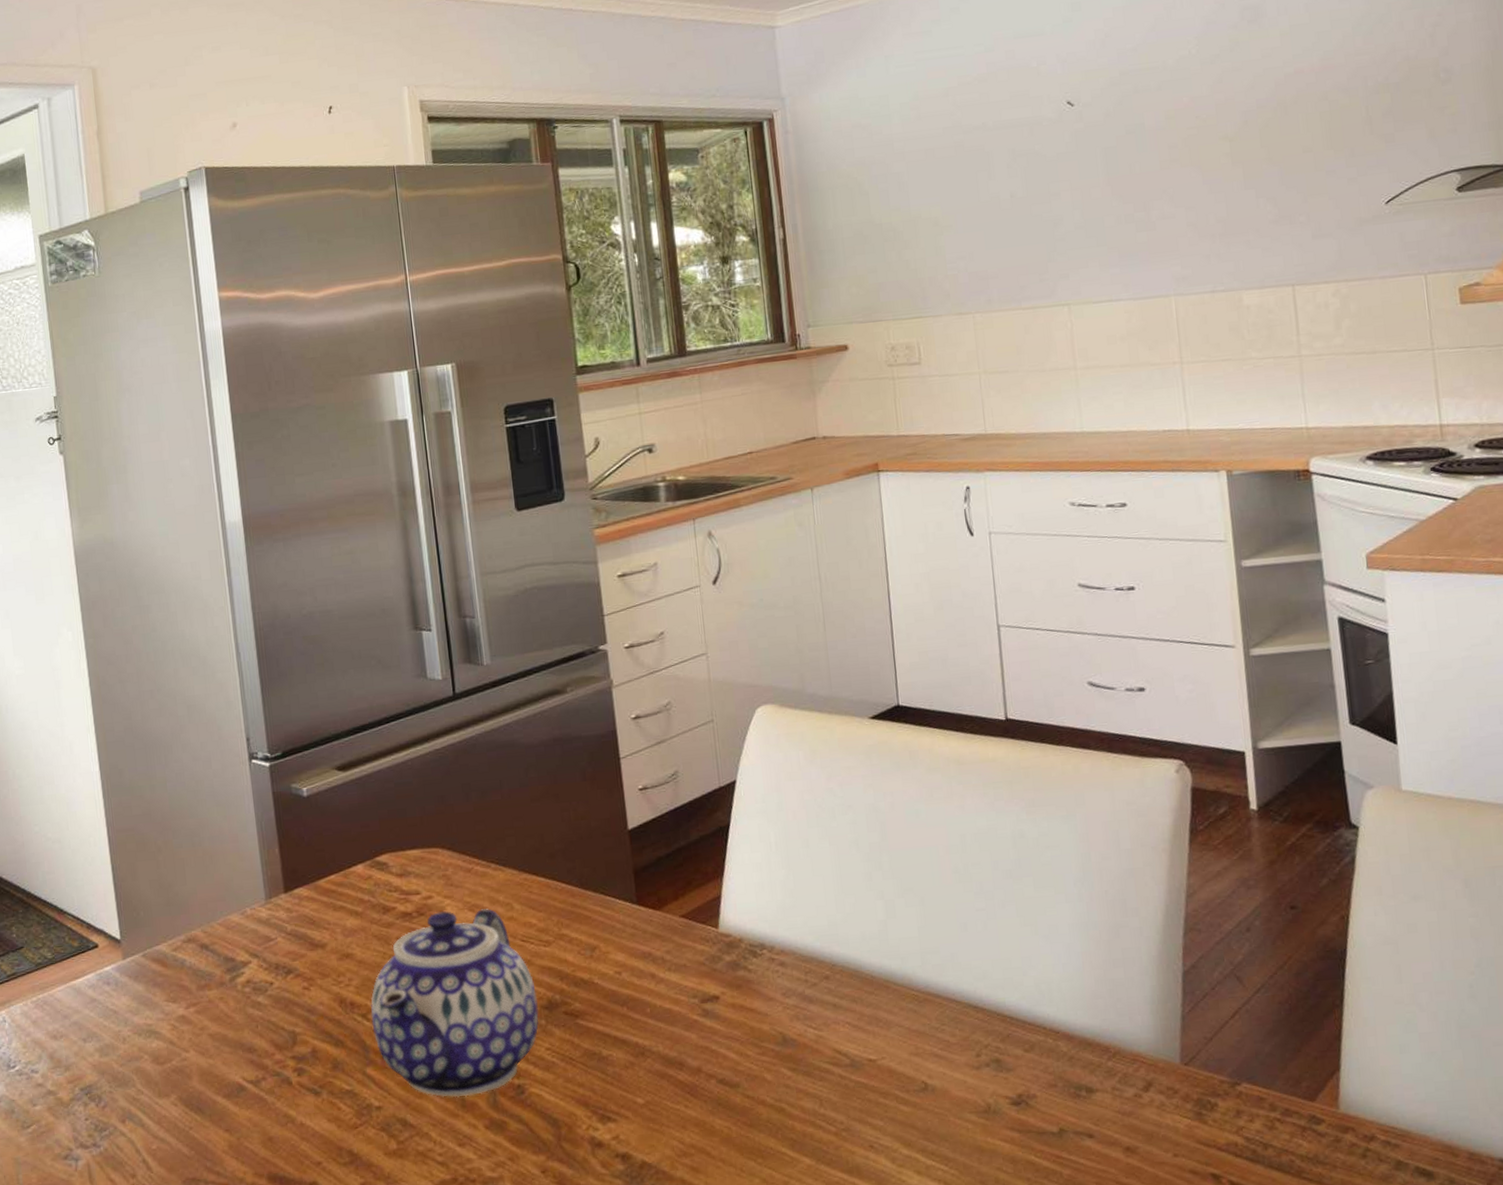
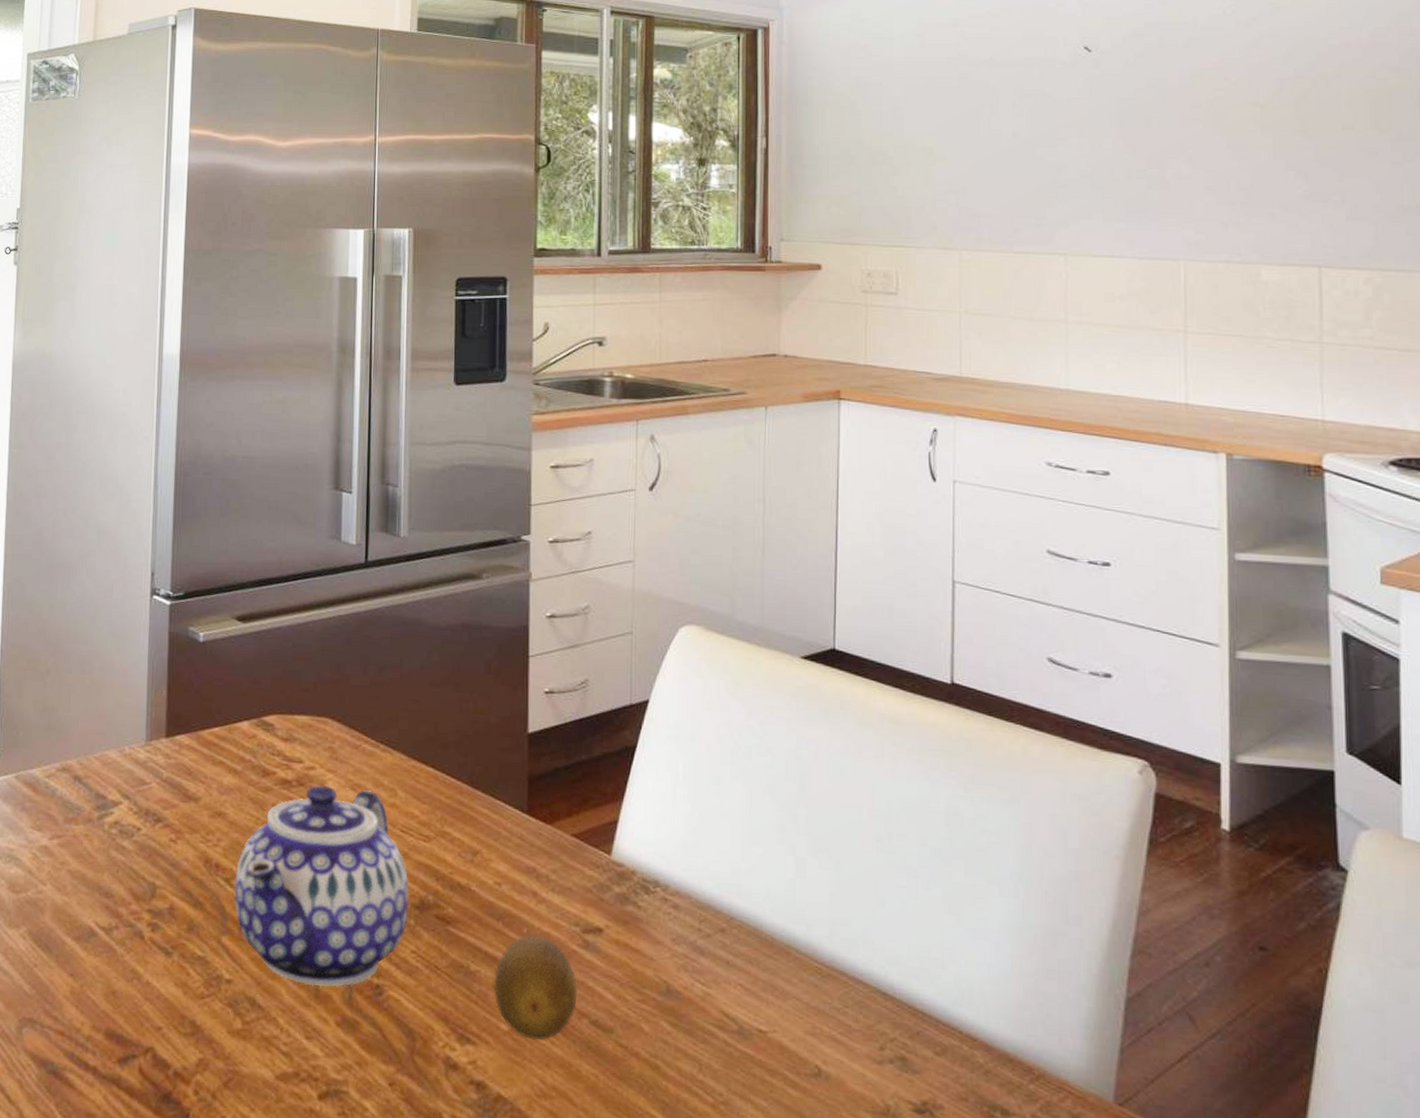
fruit: none [625,1013,704,1108] -> present [493,935,577,1041]

